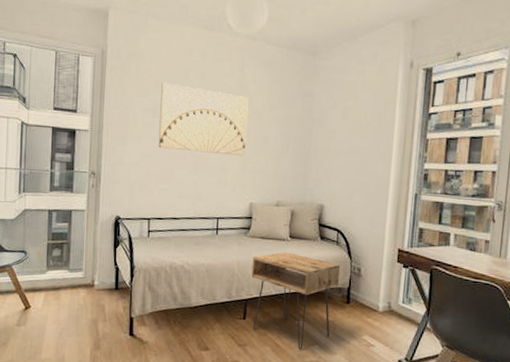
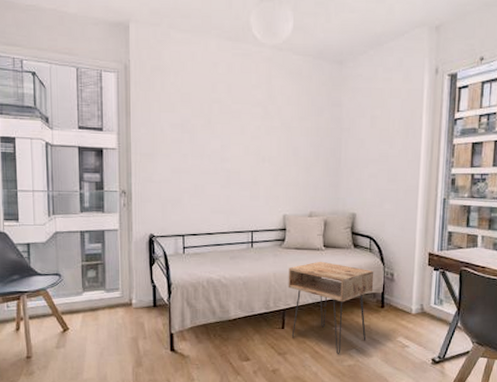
wall art: present [158,82,249,156] -> none [188,97,277,169]

